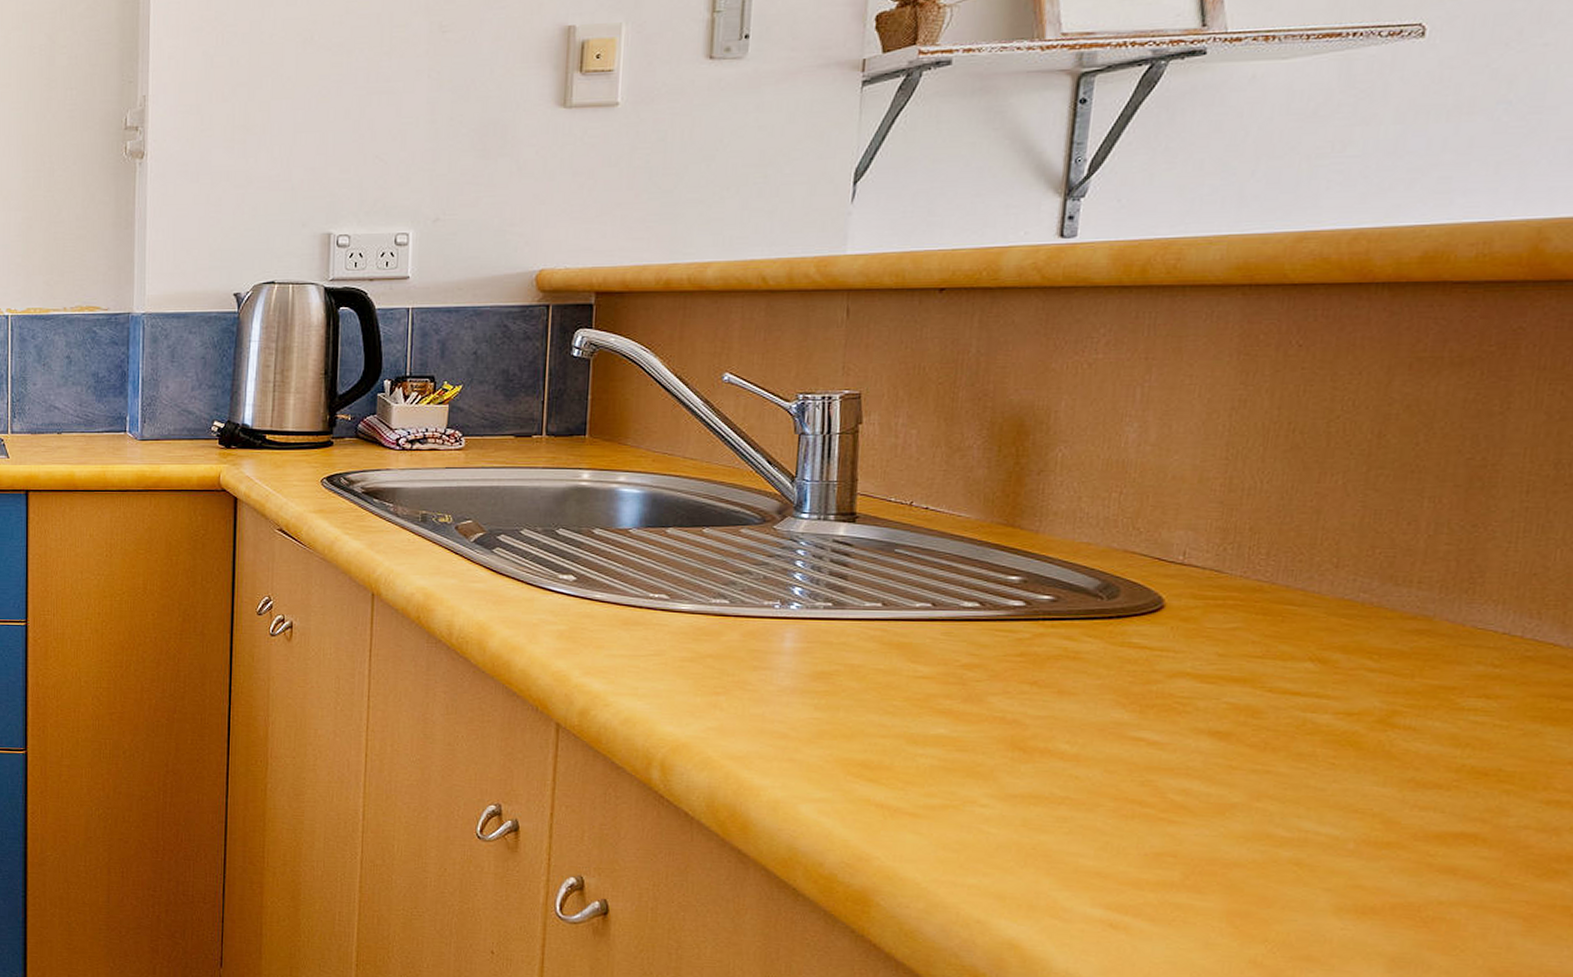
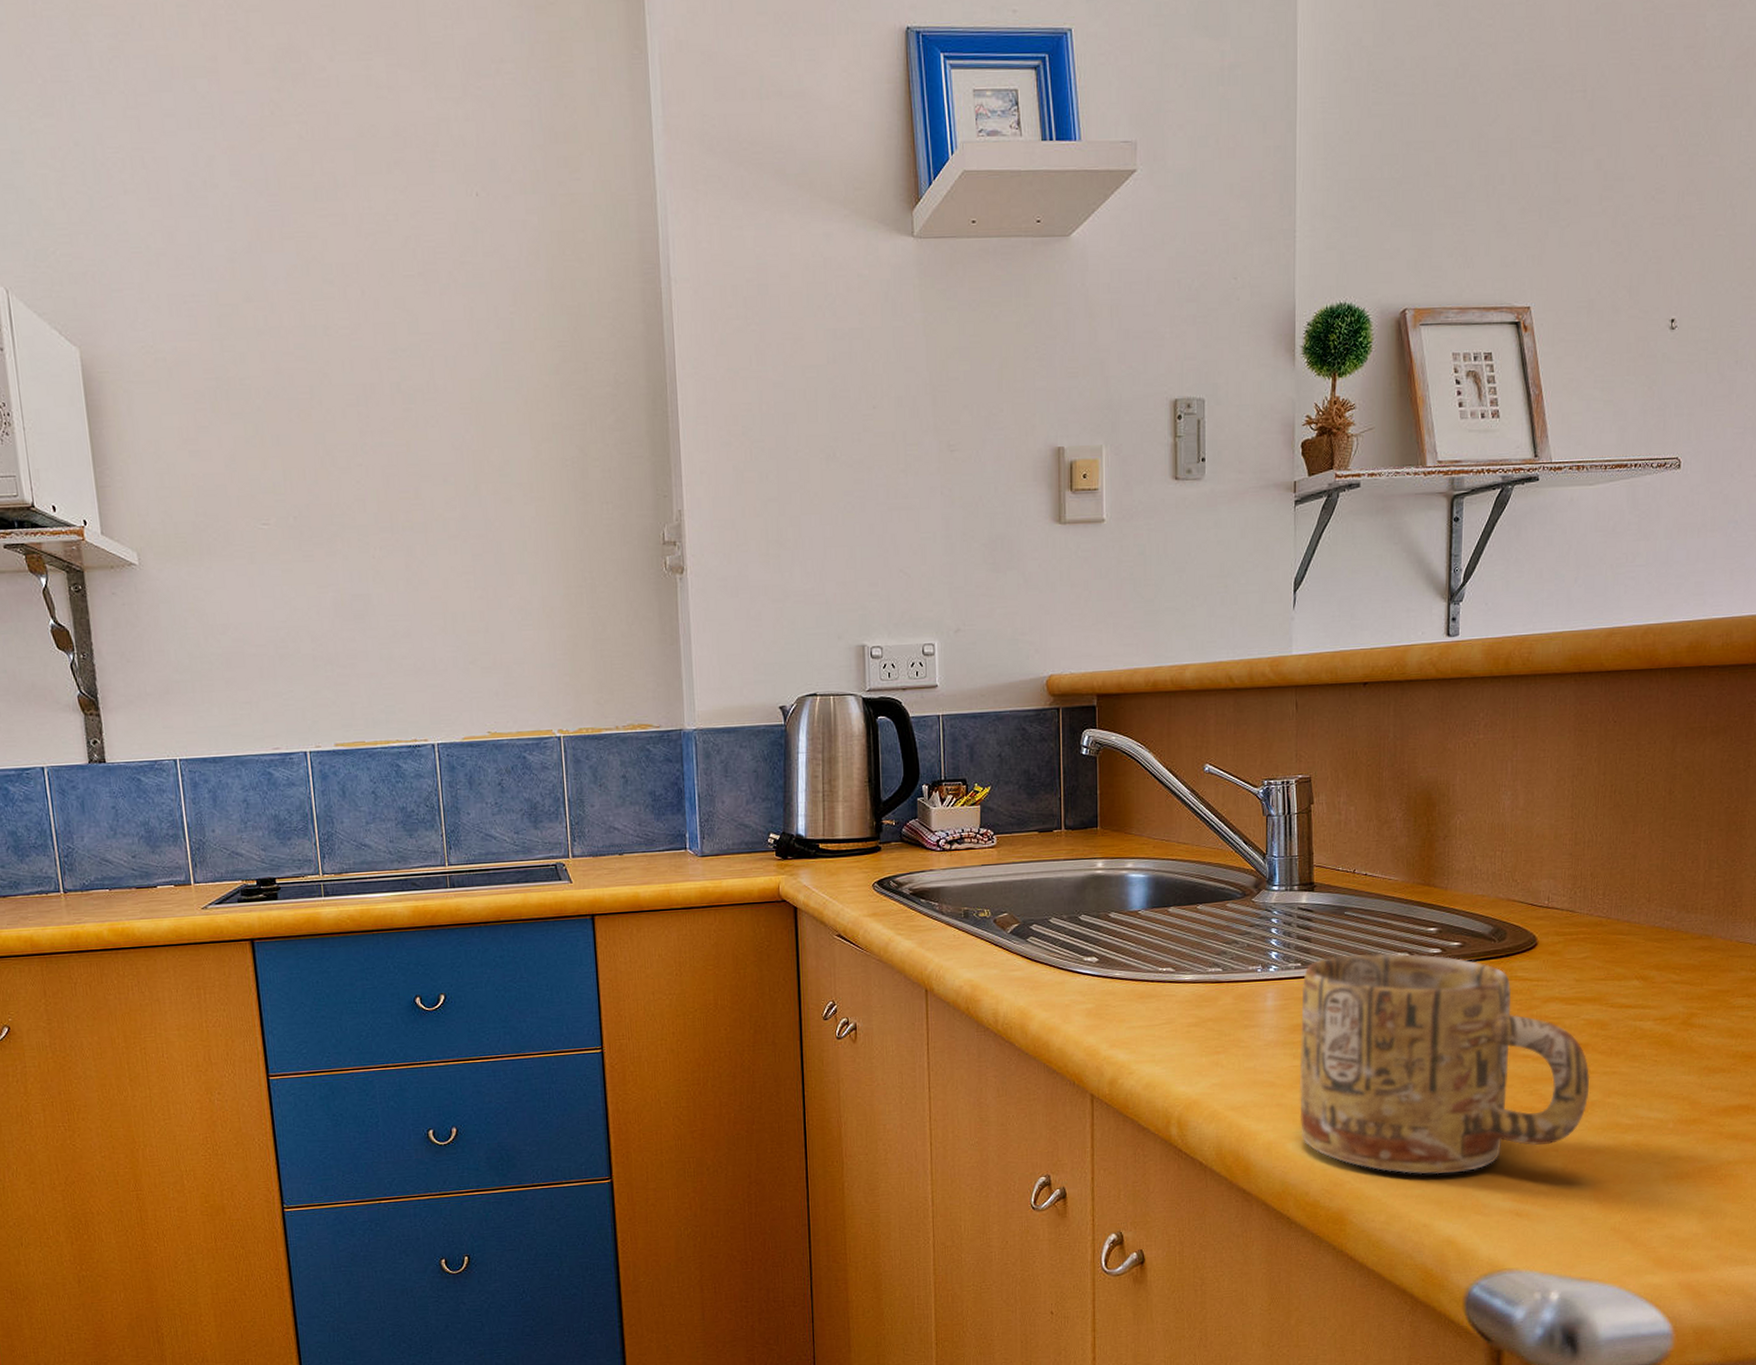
mug: none [818,598,1231,866] -> present [1300,953,1590,1175]

